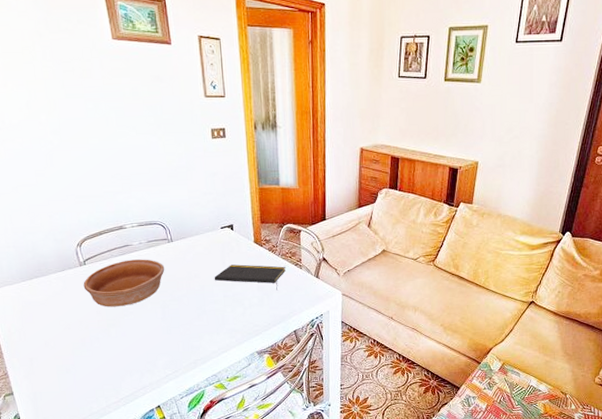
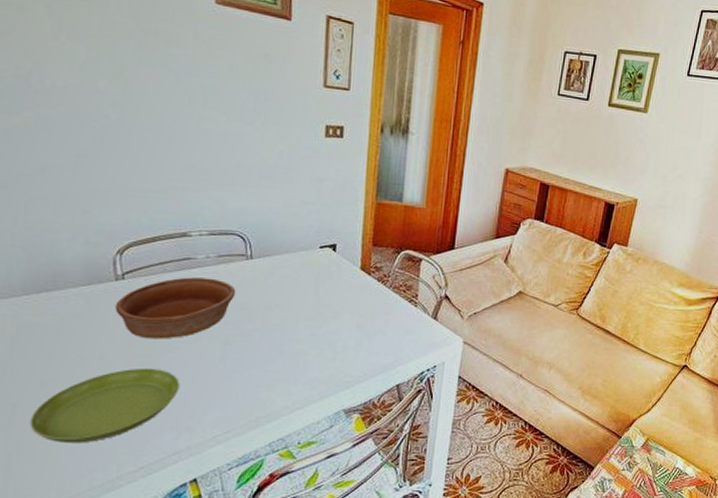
saucer: none [43,329,137,384] -> present [29,369,180,444]
notepad: present [214,264,285,290] -> none [300,294,396,331]

